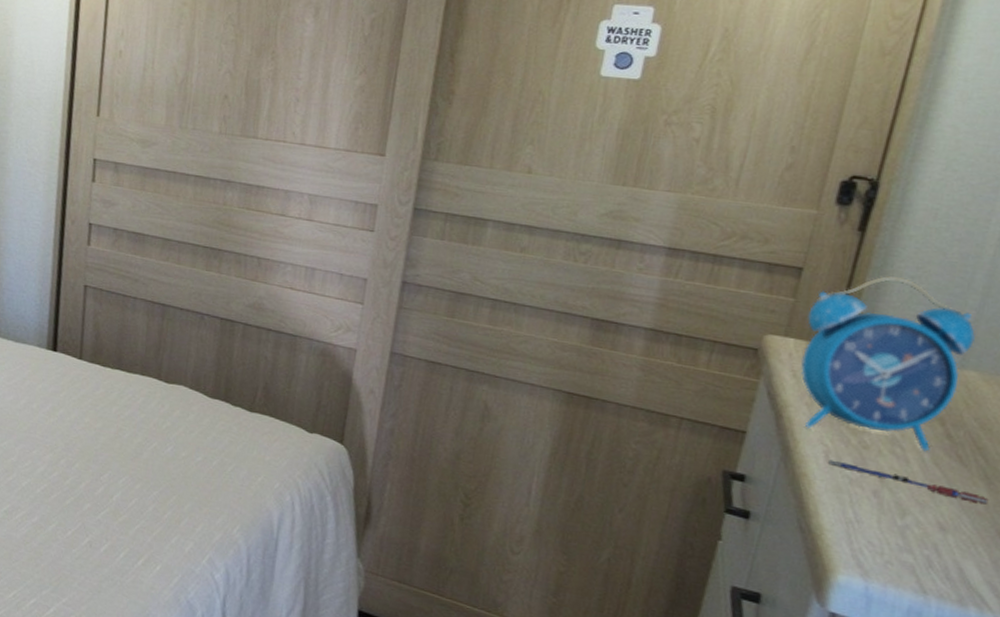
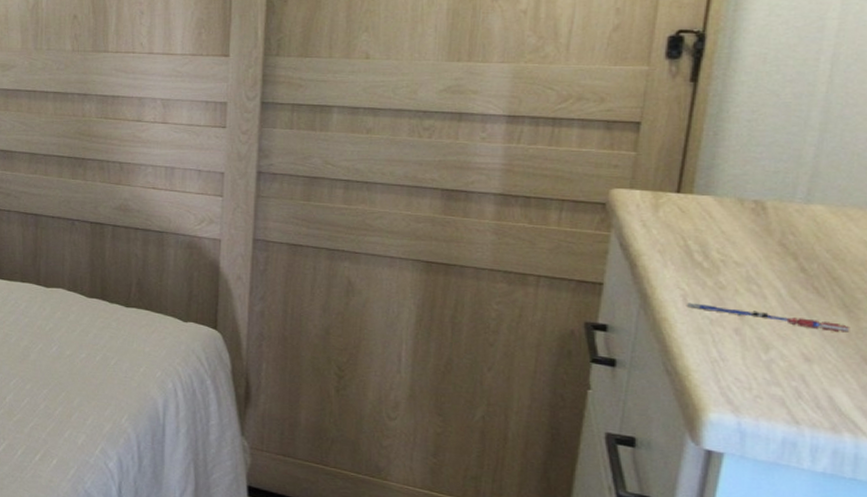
alarm clock: present [801,276,975,452] -> none [650,122,817,287]

